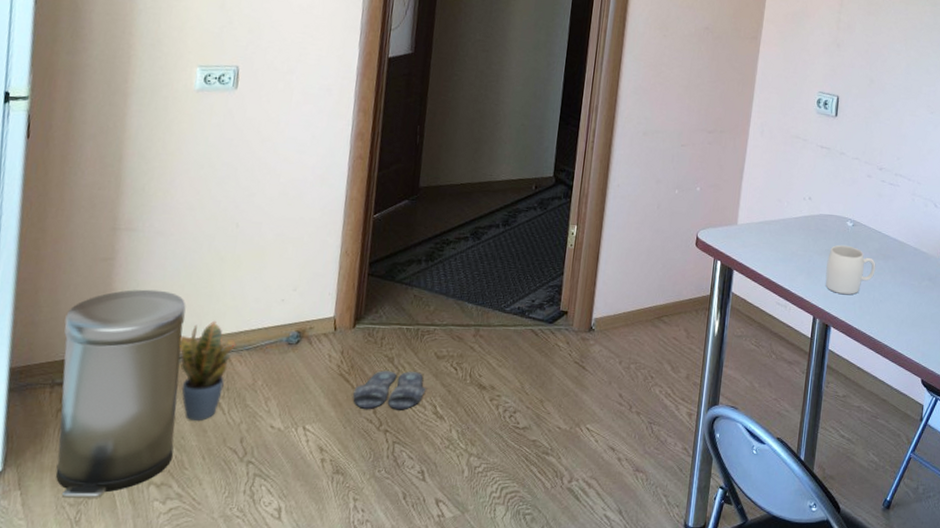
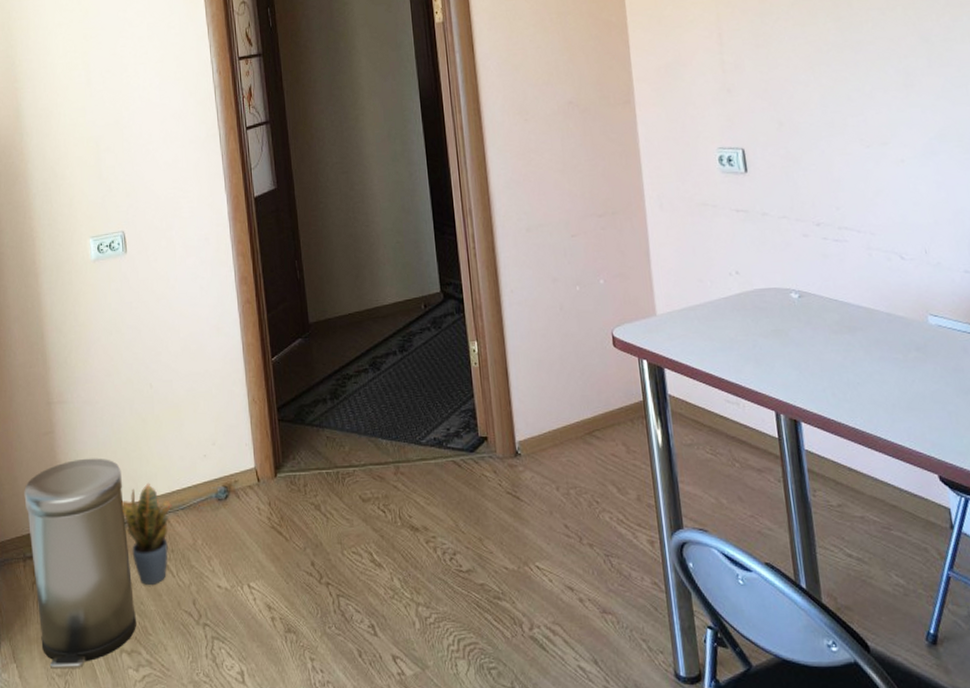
slippers: present [353,370,426,410] -> none [288,518,359,561]
mug: present [825,244,876,295] -> none [776,321,843,382]

